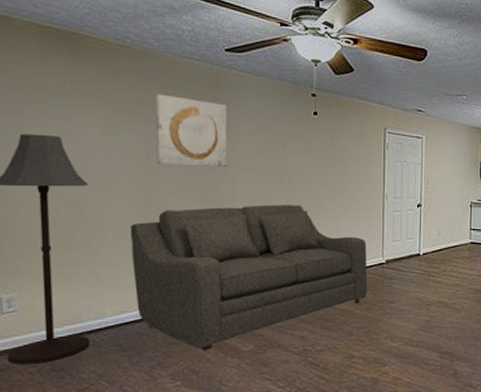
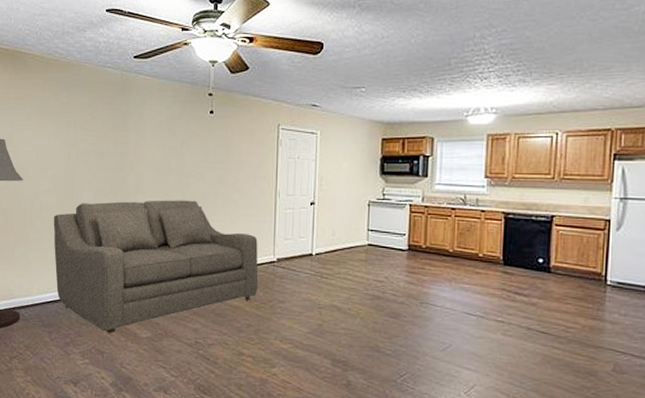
wall art: present [154,94,228,168] -> none [75,100,134,165]

